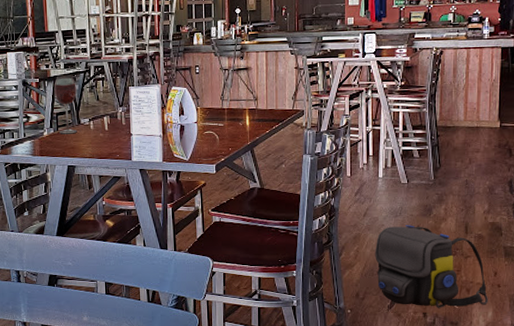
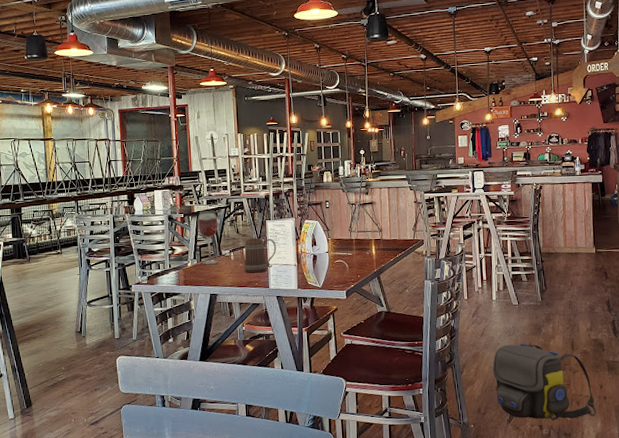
beer mug: none [103,105,140,144] -> present [243,237,277,273]

